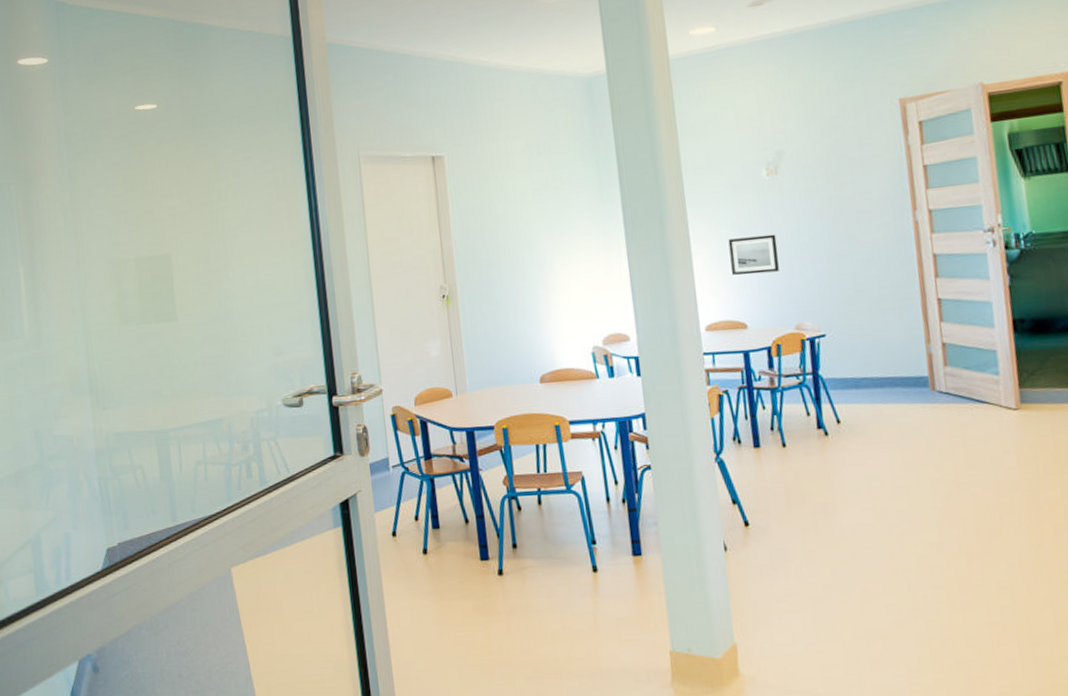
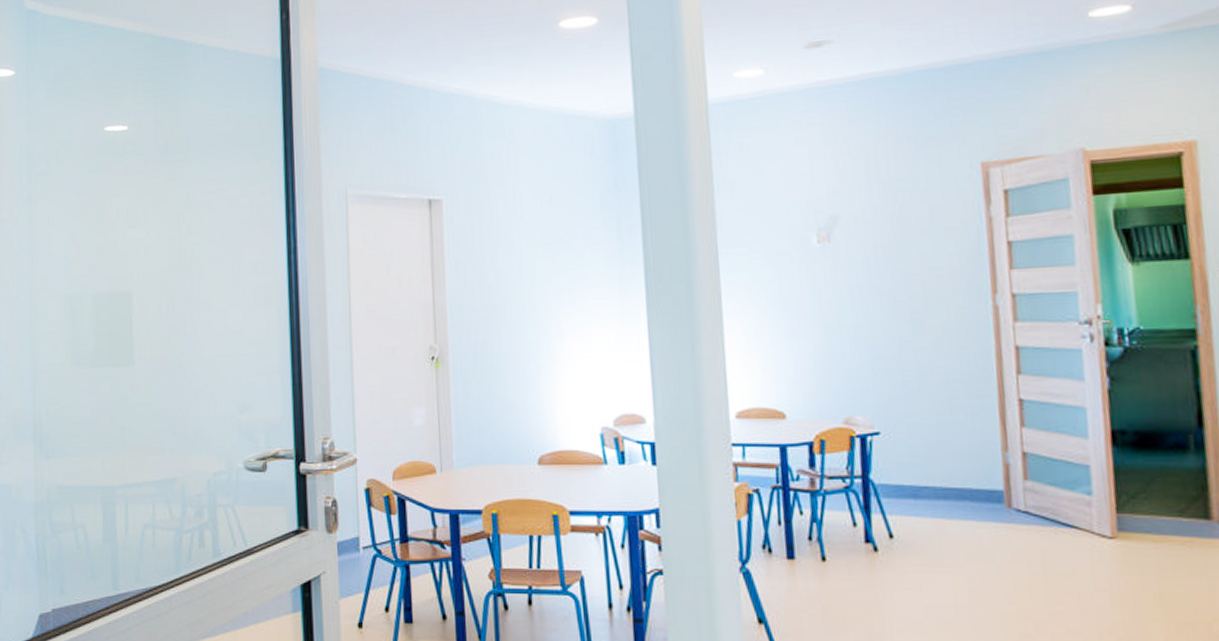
wall art: present [728,234,779,275] -> none [768,311,828,356]

